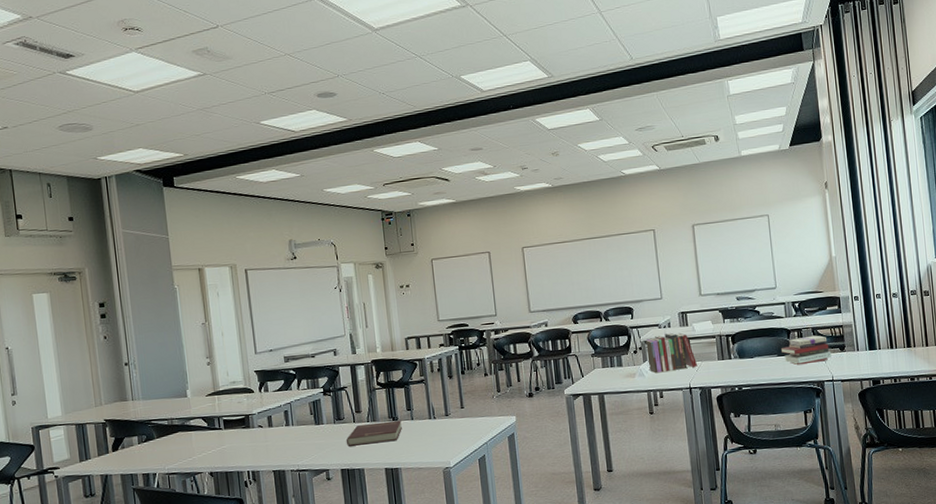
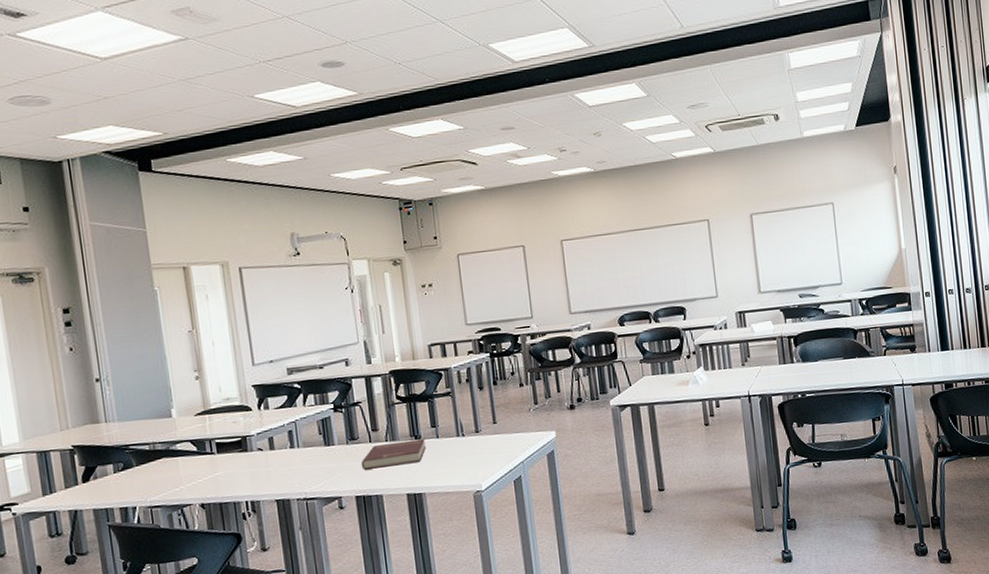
books: present [646,332,698,373] -> none [700,334,757,380]
books: present [780,335,832,365] -> none [846,335,901,368]

